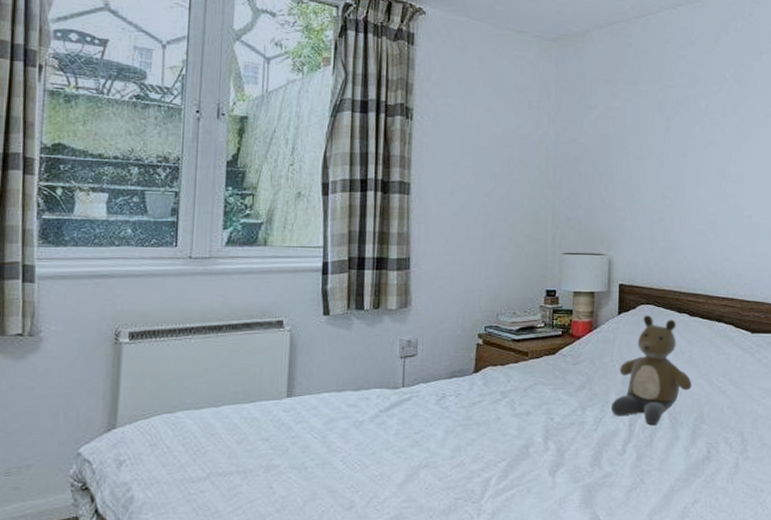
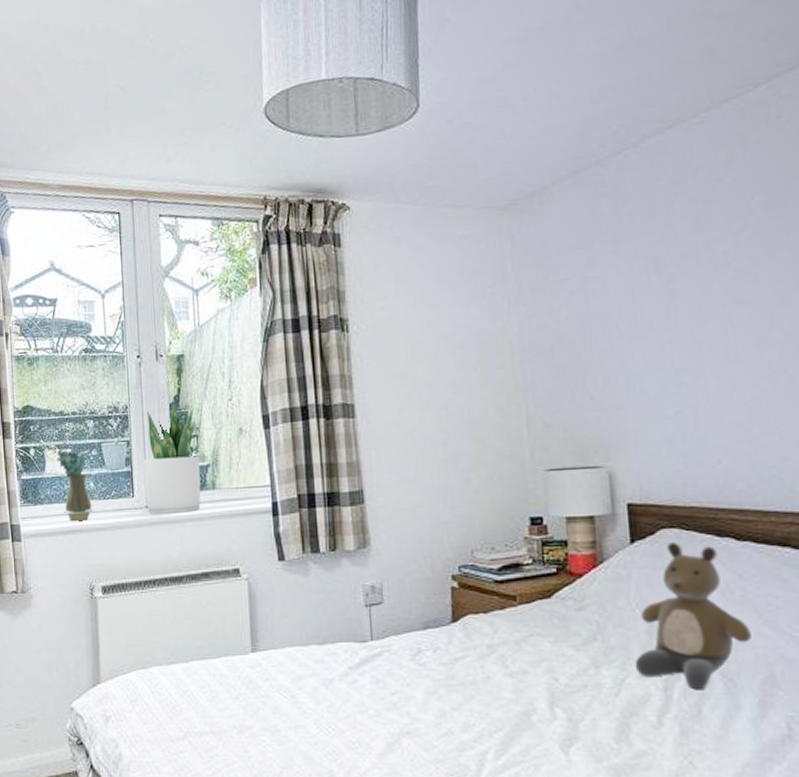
vase: none [89,189,127,267] -> present [57,446,92,522]
planter: none [190,160,253,267] -> present [143,402,201,515]

